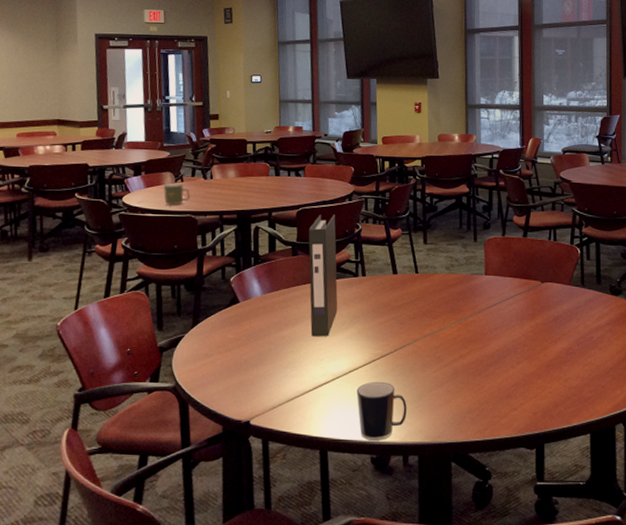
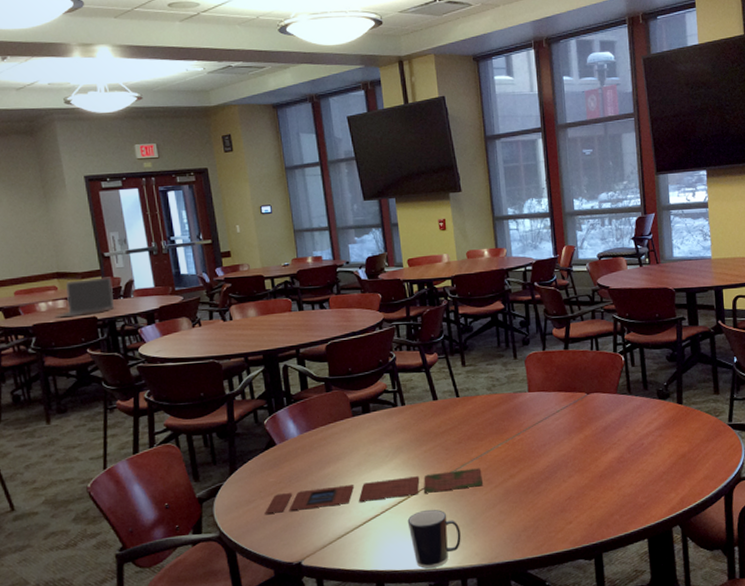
laptop: none [50,128,107,162] -> present [55,277,115,318]
mug: present [164,183,190,205] -> none [181,327,211,352]
papers: none [220,345,433,370] -> present [264,468,483,514]
binder: present [308,214,338,337] -> none [340,345,380,472]

